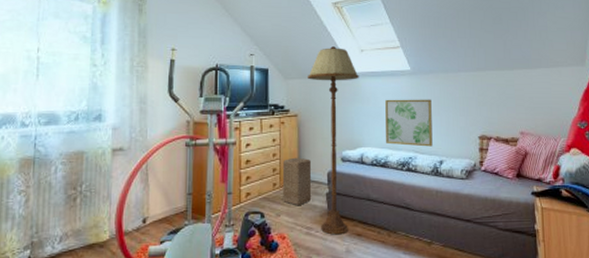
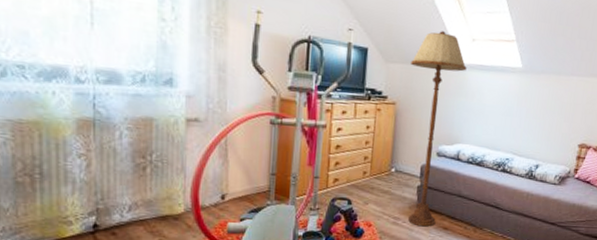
wooden block: present [283,157,311,206] -> none [372,147,405,196]
wall art: present [385,99,433,147] -> none [485,96,538,150]

